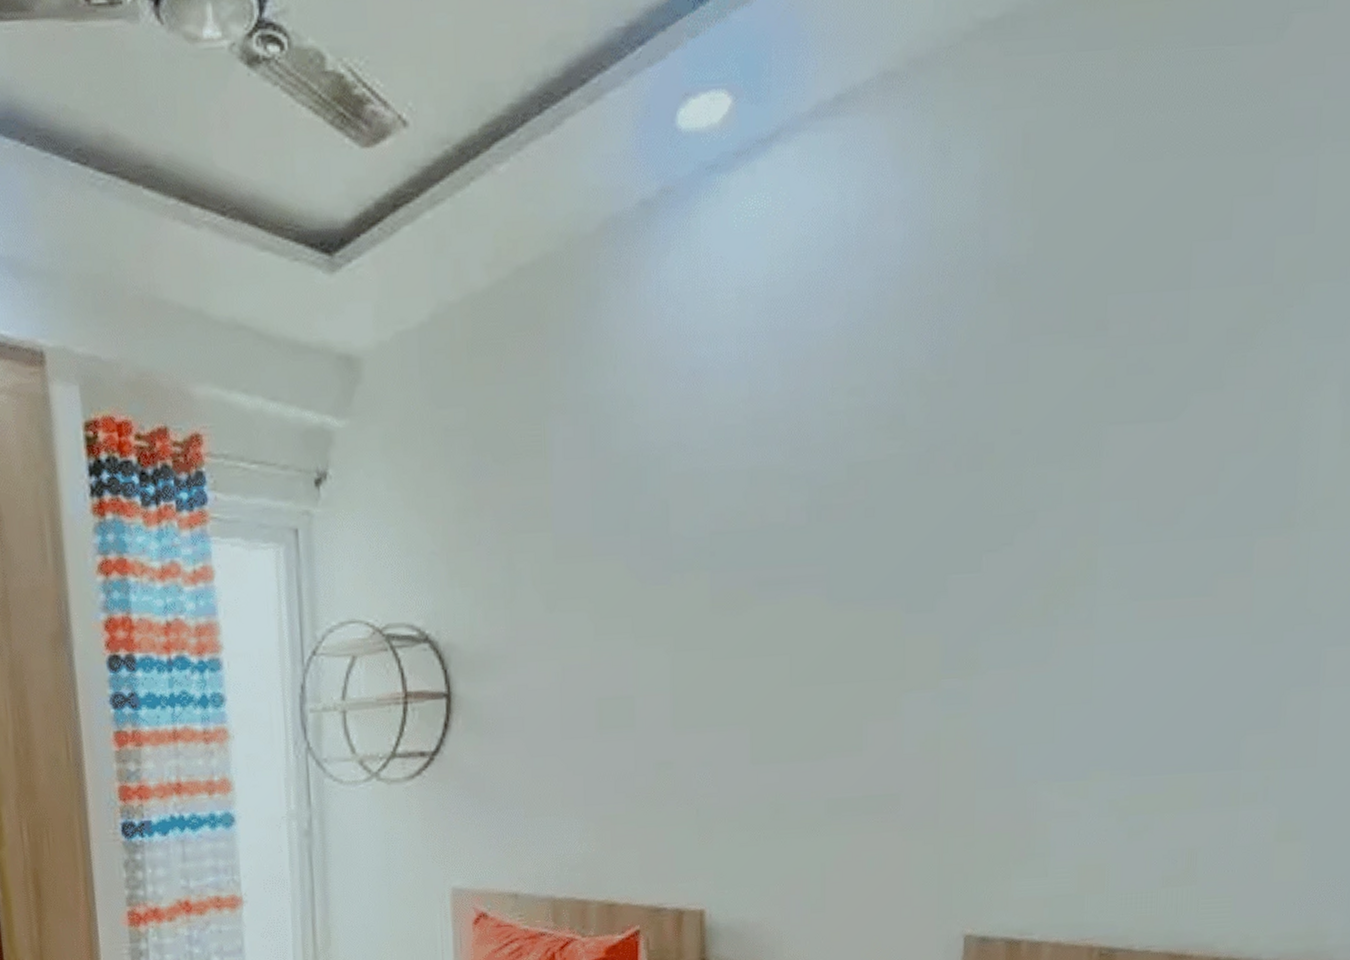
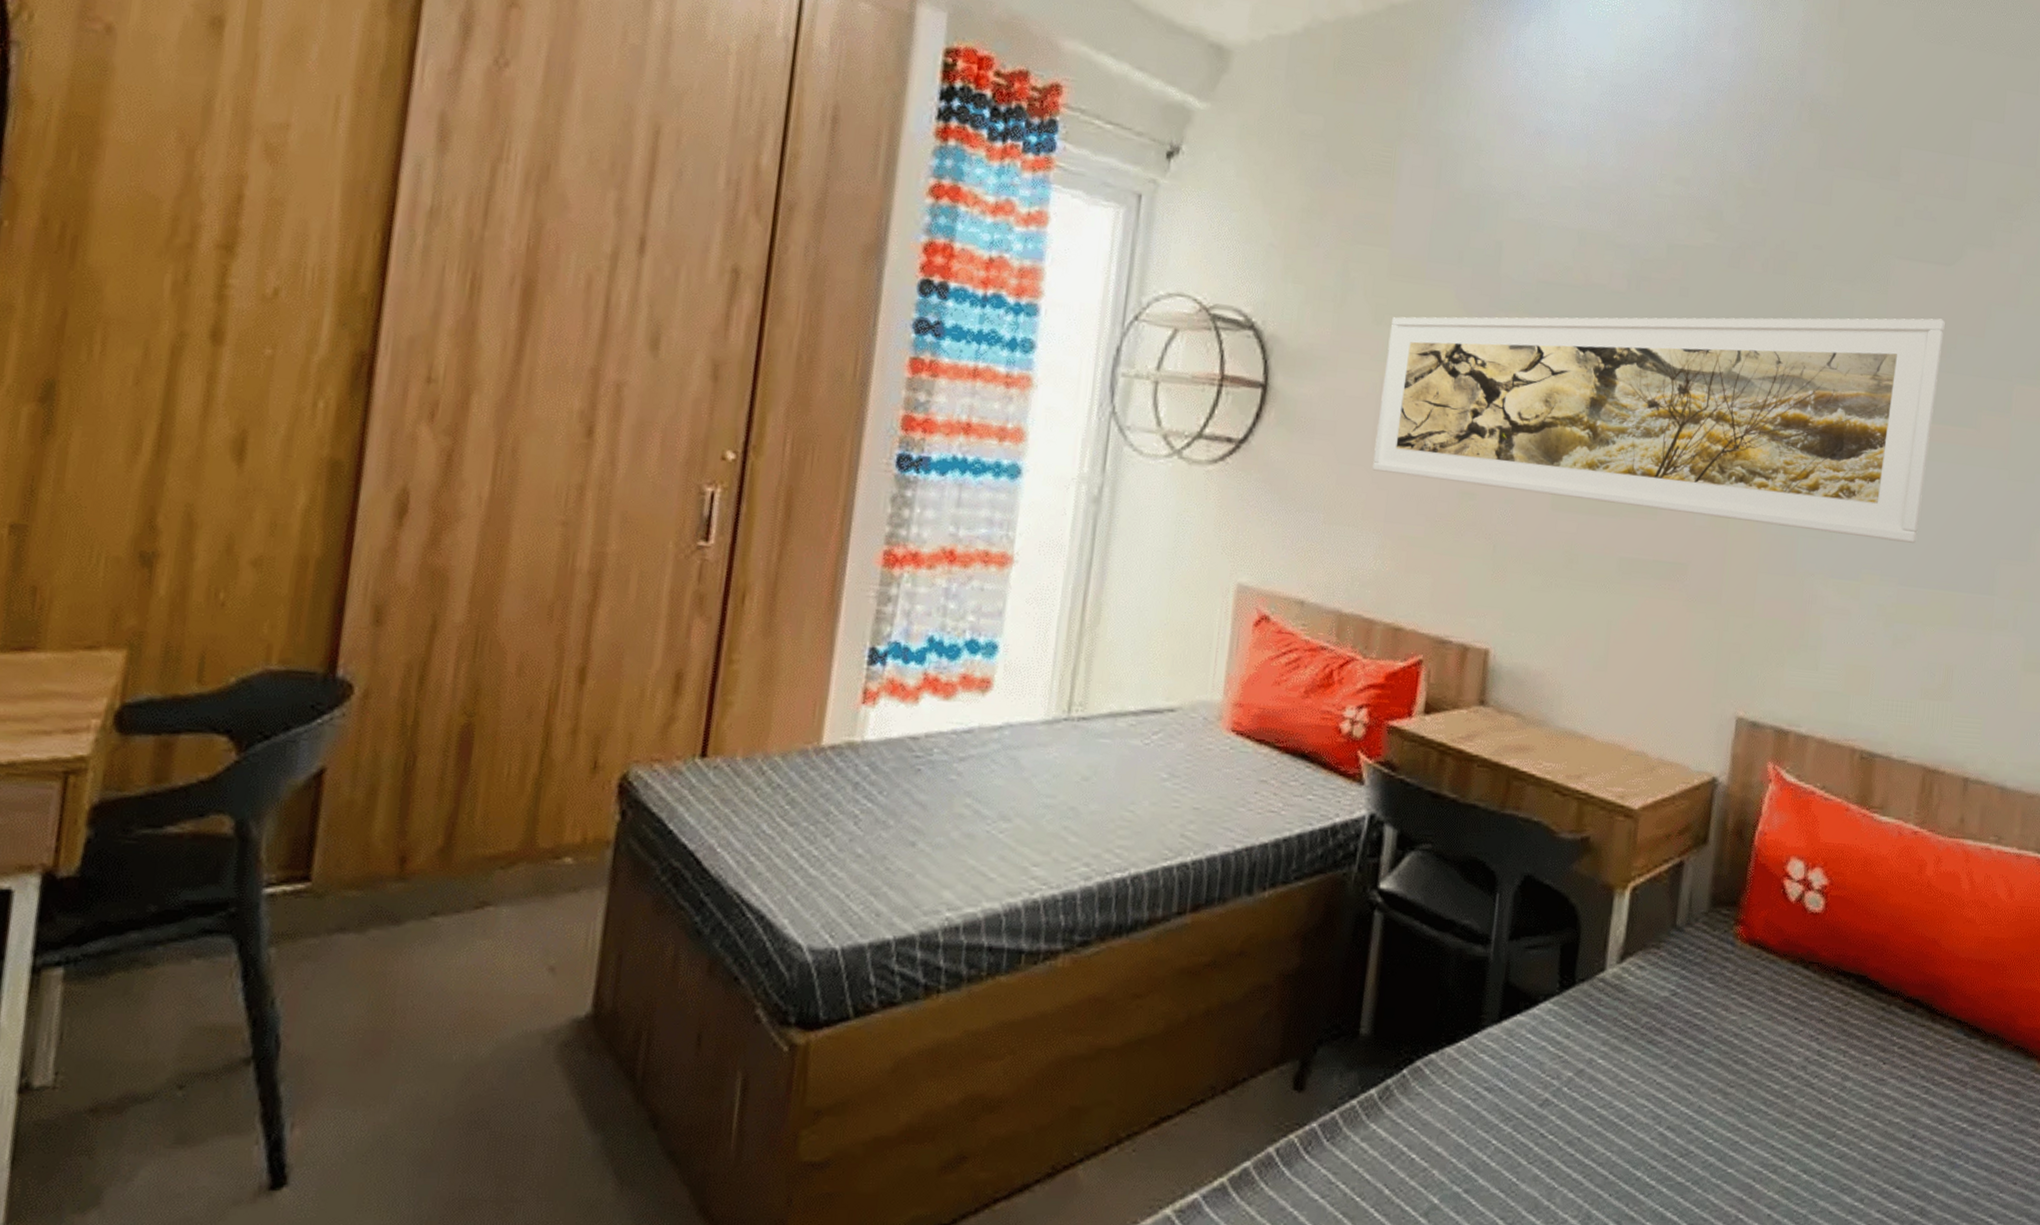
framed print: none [564,482,1170,758] -> present [1372,316,1945,543]

